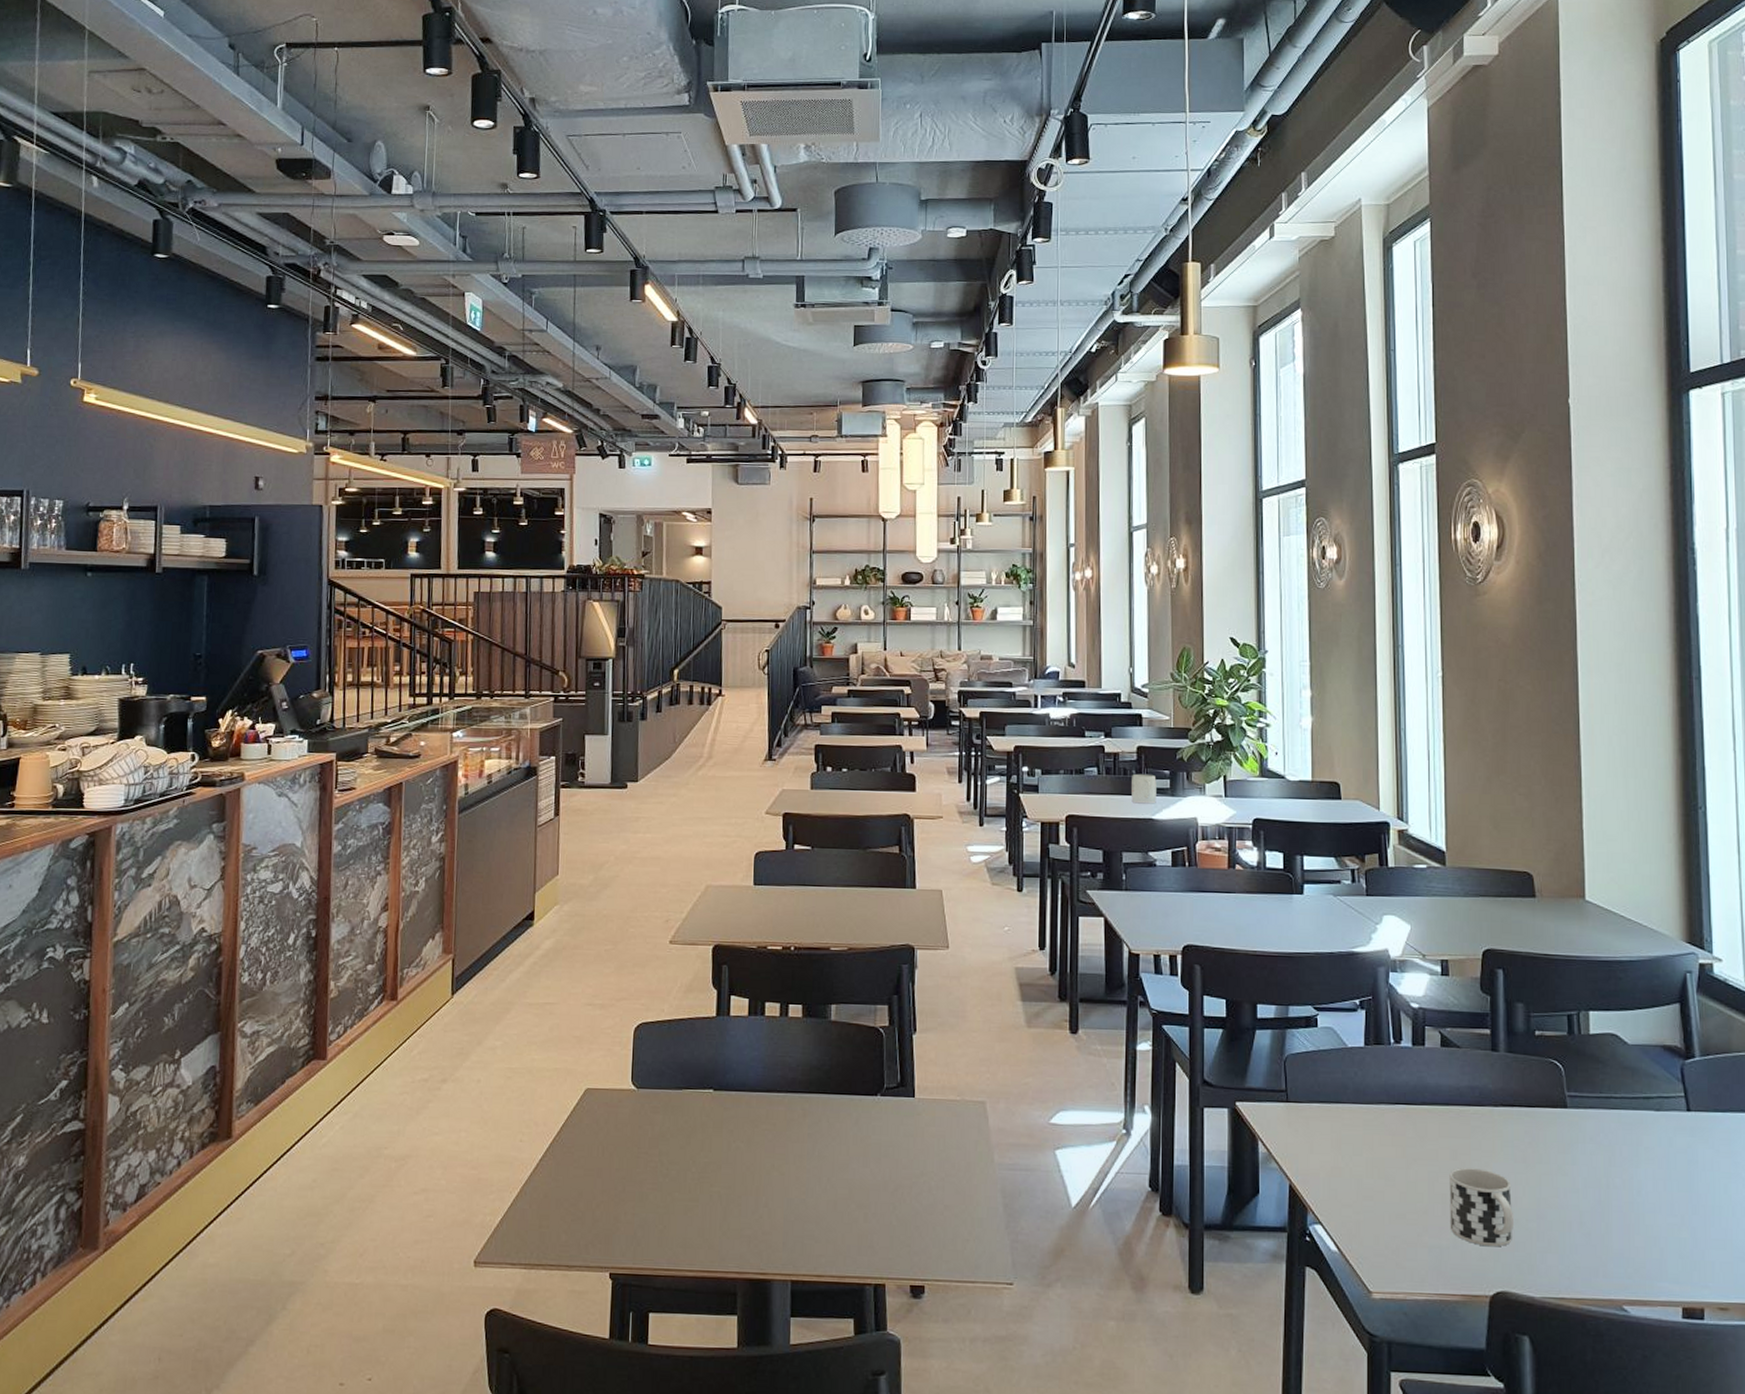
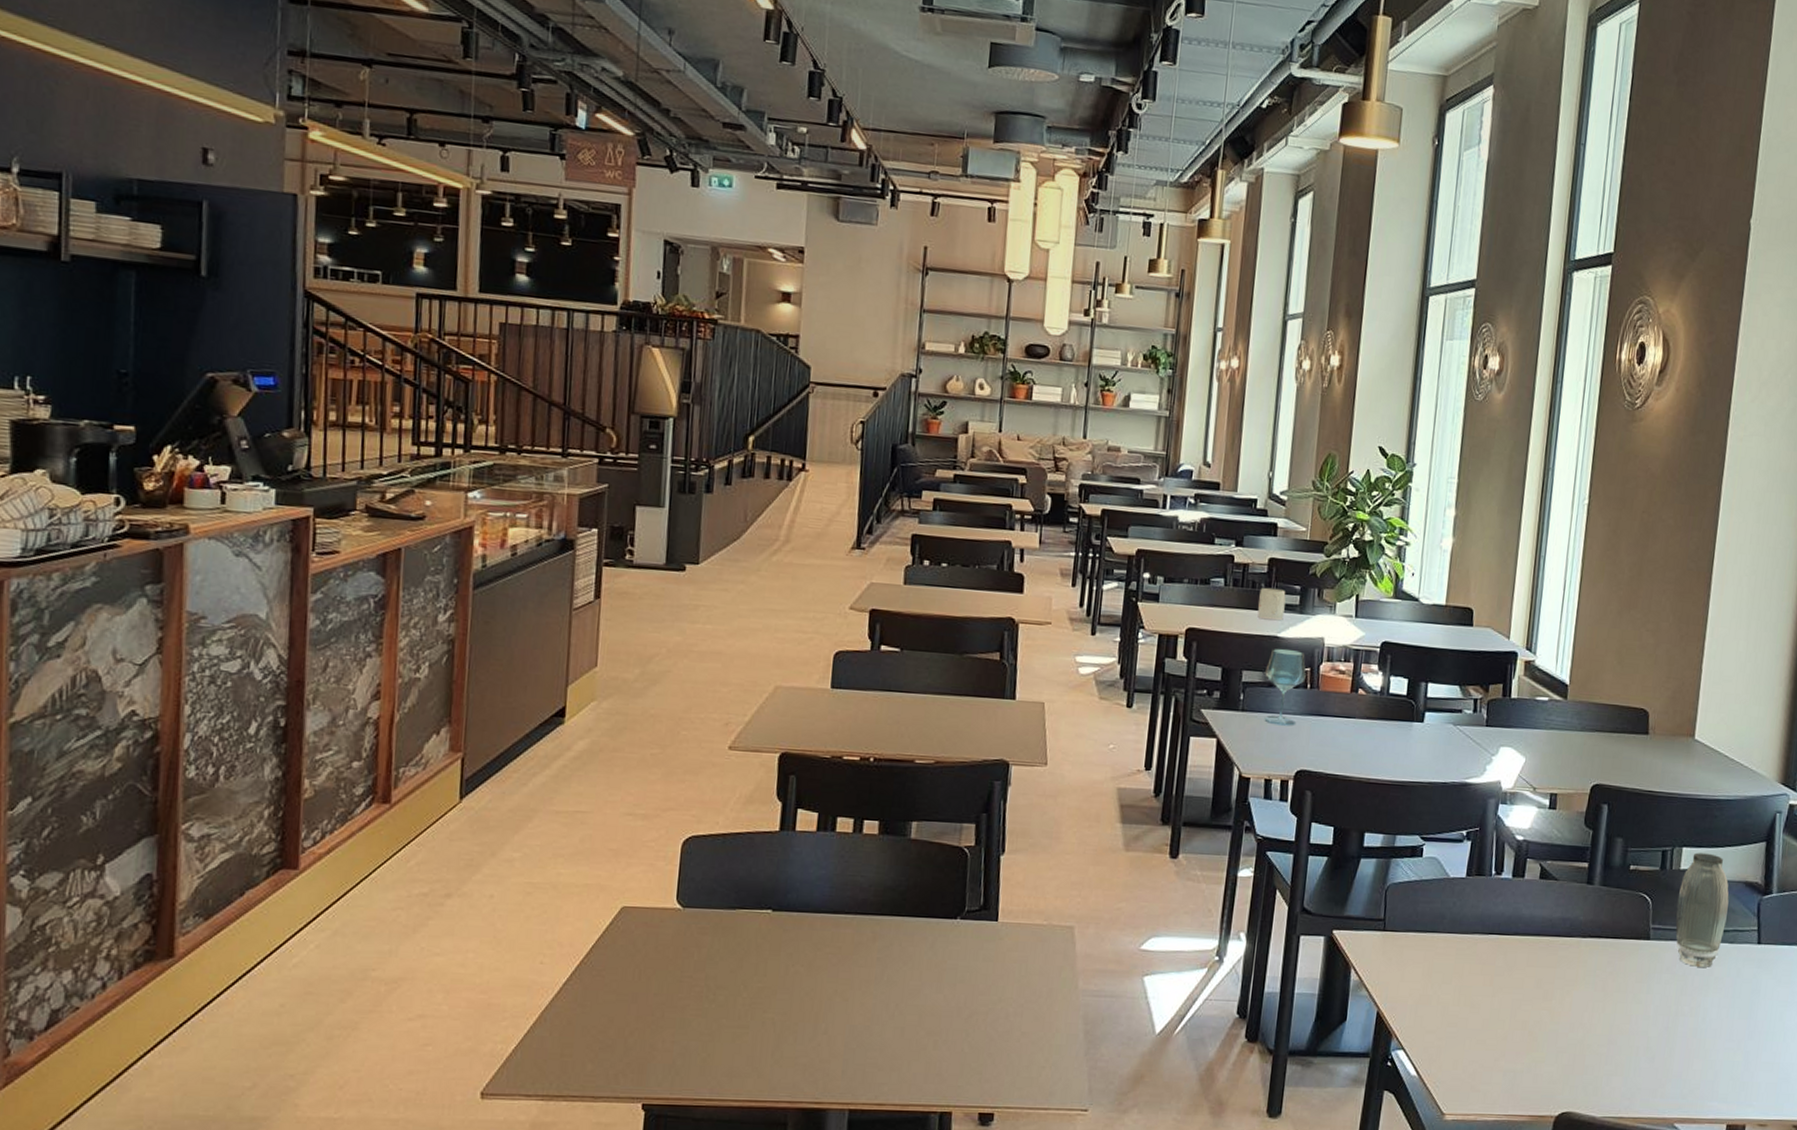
wine glass: none [1144,829,1183,903] -> present [1264,648,1306,726]
cup: present [1449,1168,1513,1247] -> none [1526,996,1589,1071]
vase: none [1591,1016,1648,1137] -> present [1675,852,1730,967]

